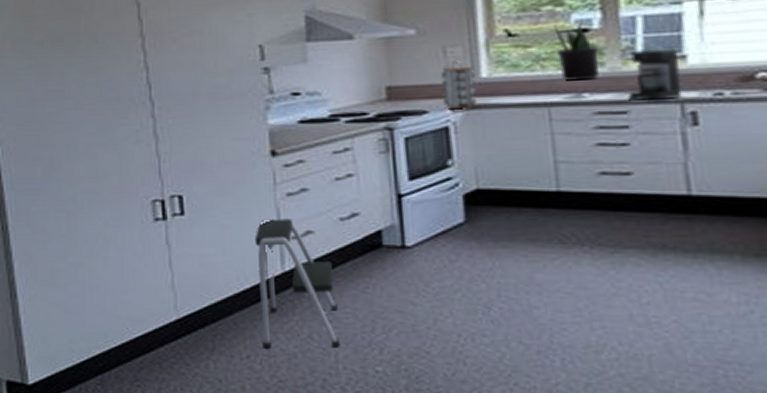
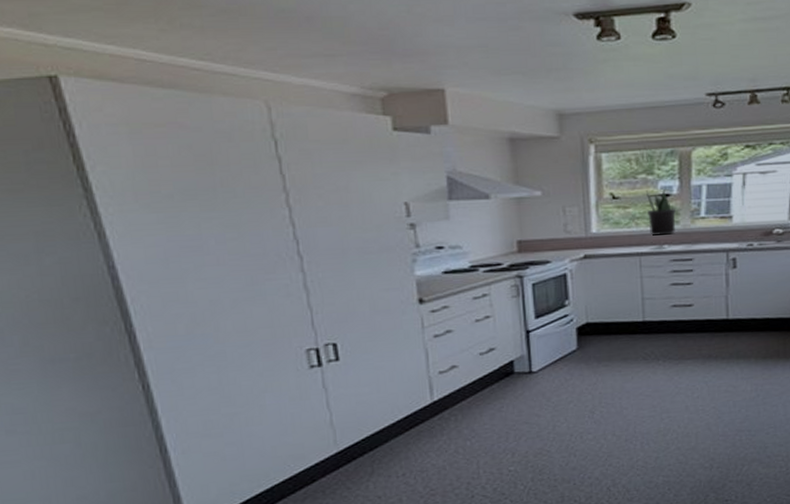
step stool: present [254,218,340,349] -> none [406,356,481,466]
spice rack: present [440,60,477,110] -> none [560,218,588,260]
coffee maker: present [628,48,683,101] -> none [694,210,728,251]

